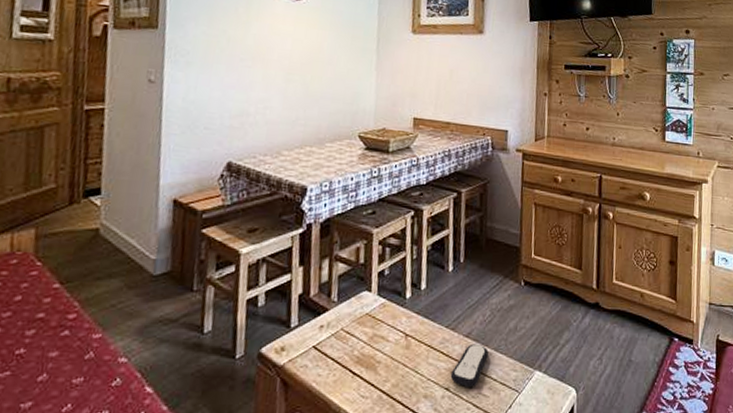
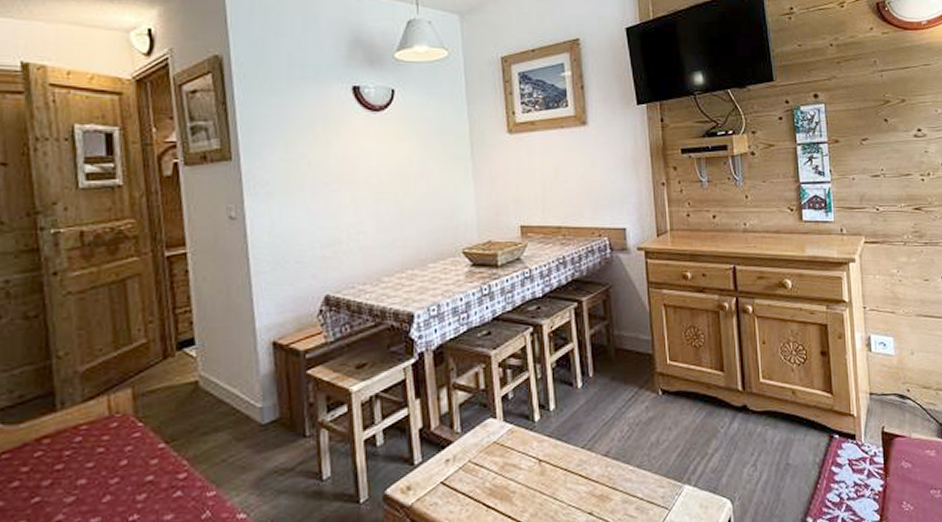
remote control: present [450,343,489,387] -> none [592,462,631,509]

